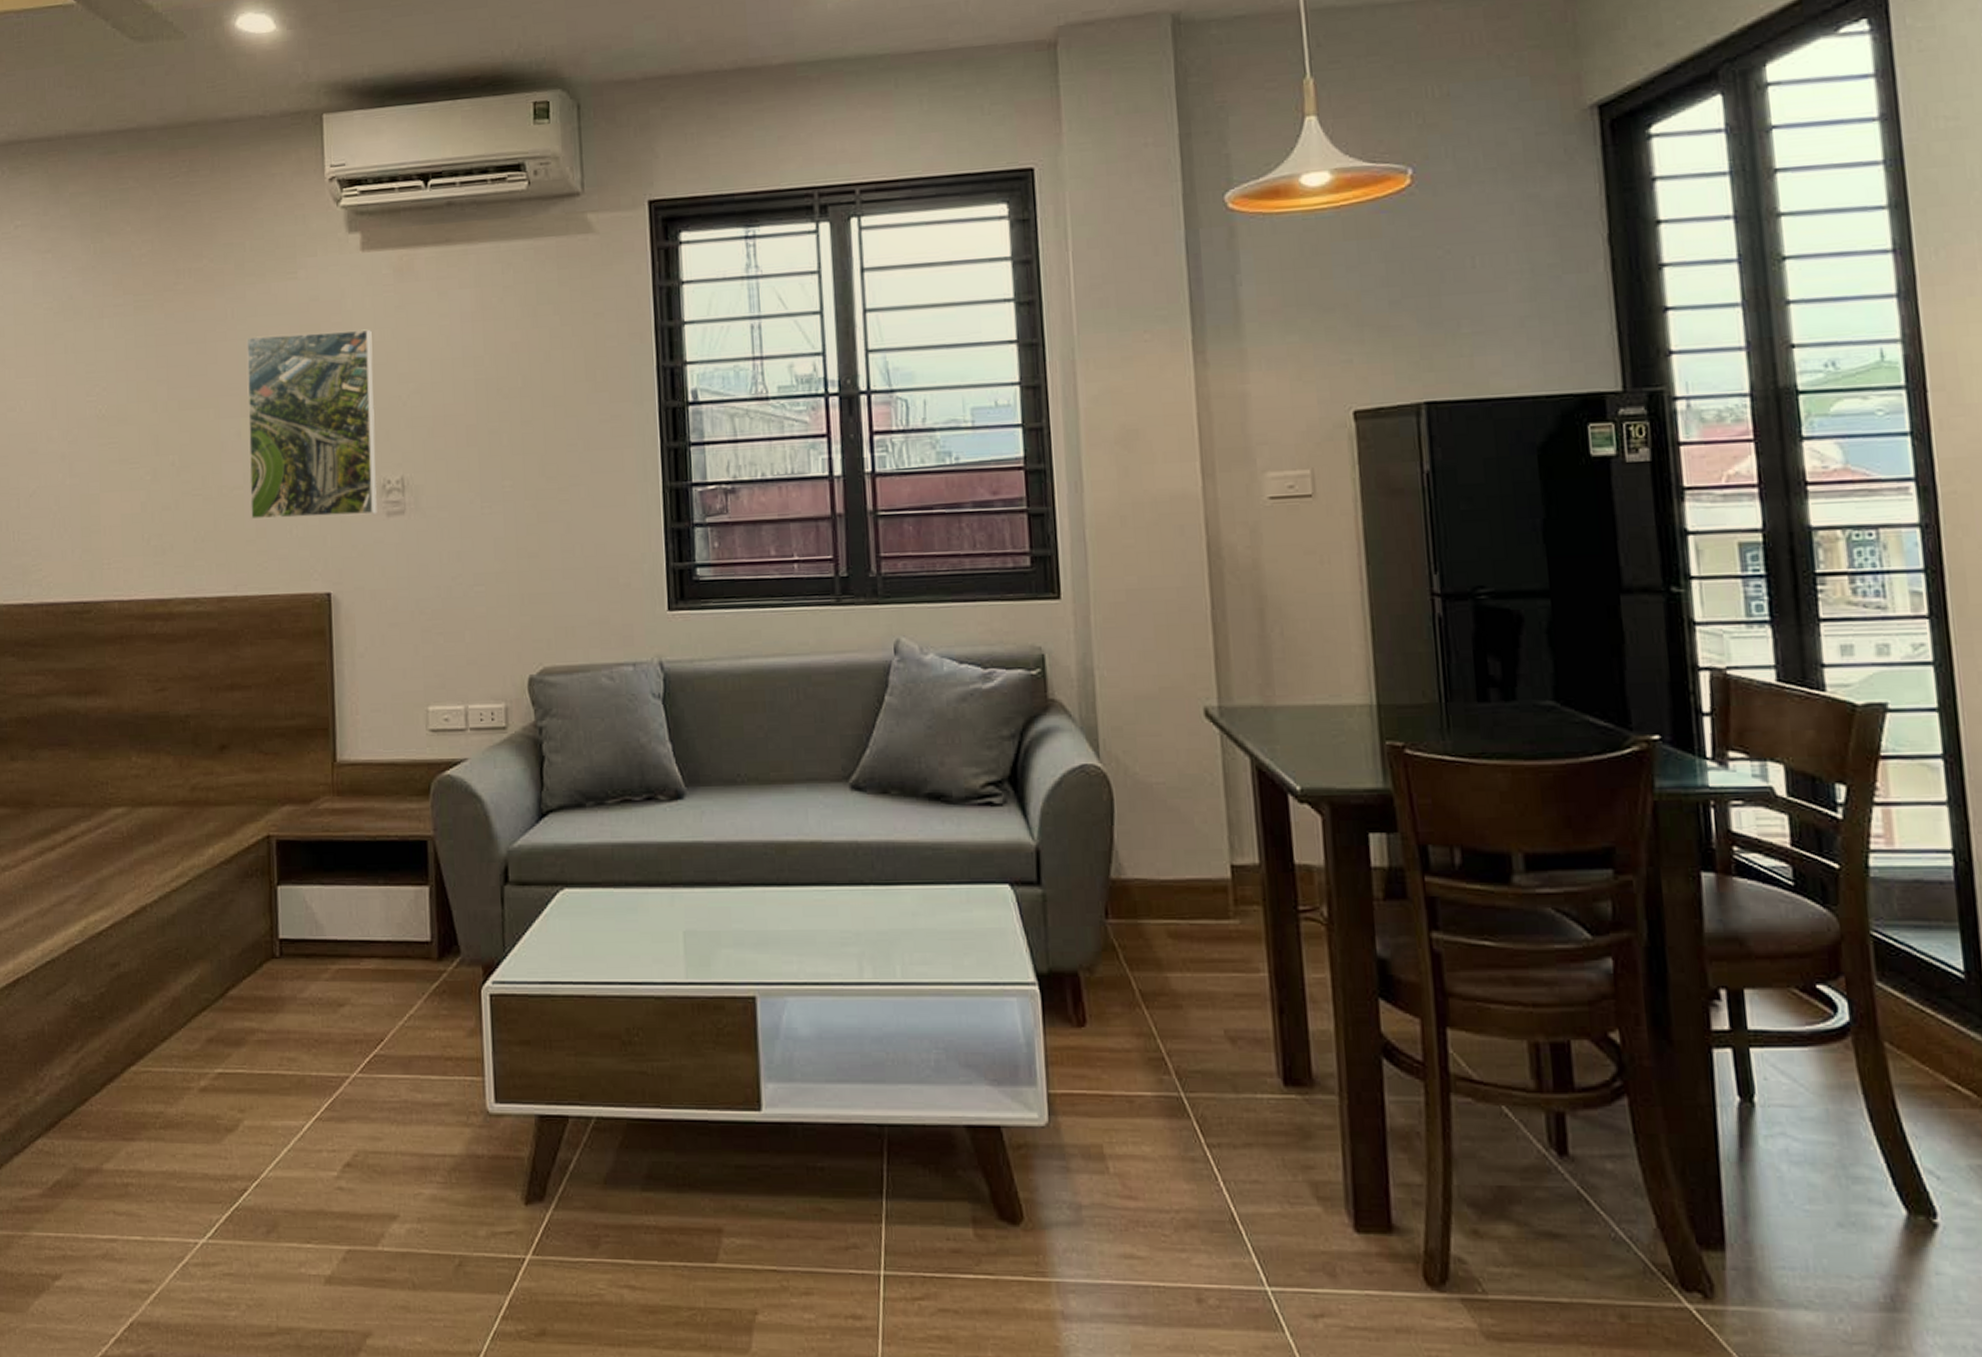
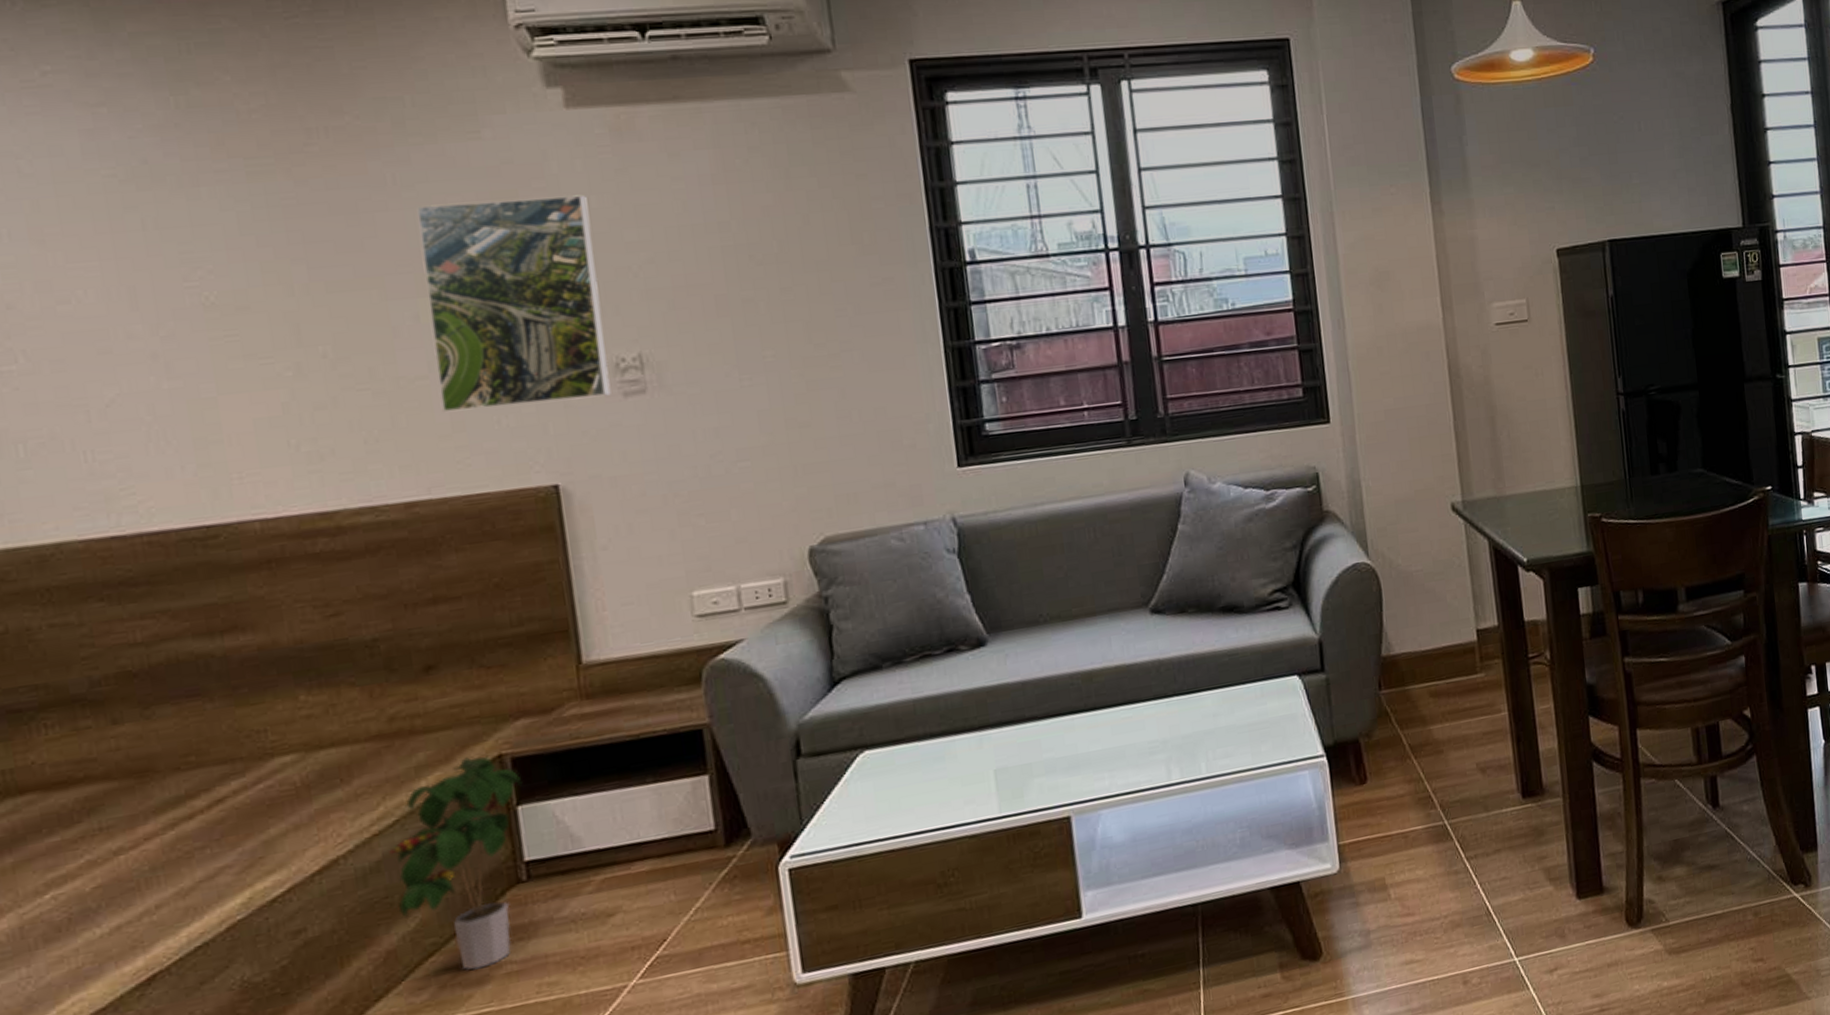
potted plant: none [182,833,283,1031] -> present [389,756,523,970]

